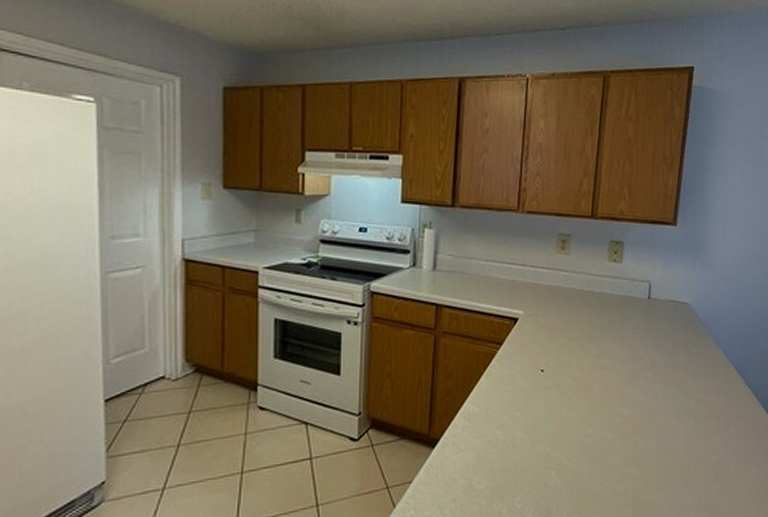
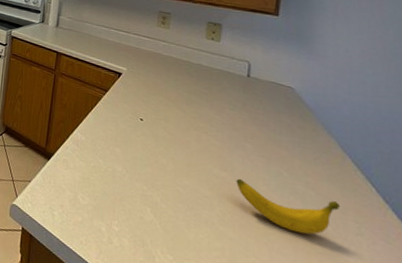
banana: none [638,411,724,452] -> present [236,178,340,235]

